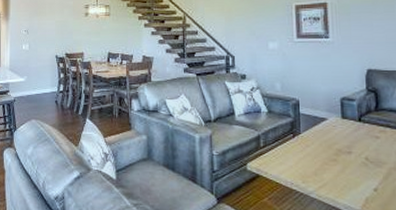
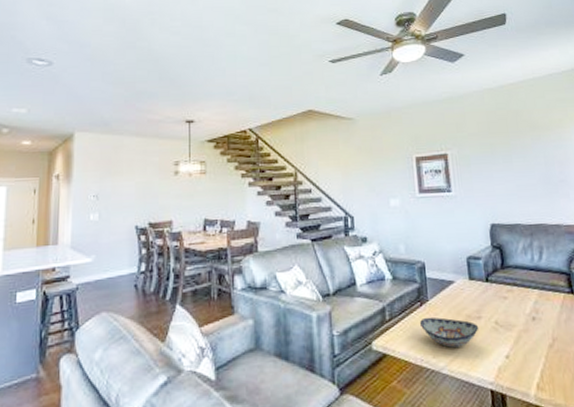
decorative bowl: none [292,147,349,176] -> present [420,317,479,348]

